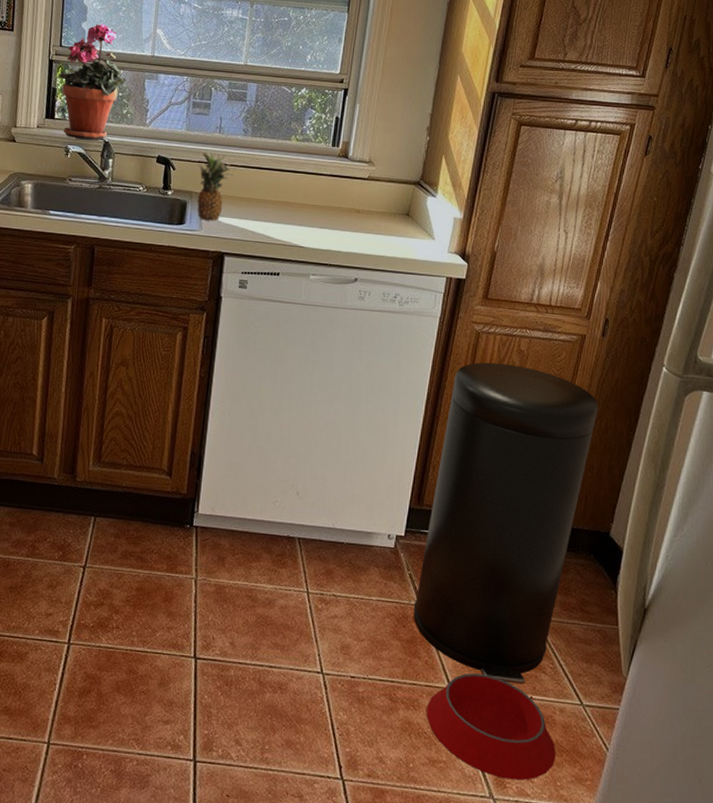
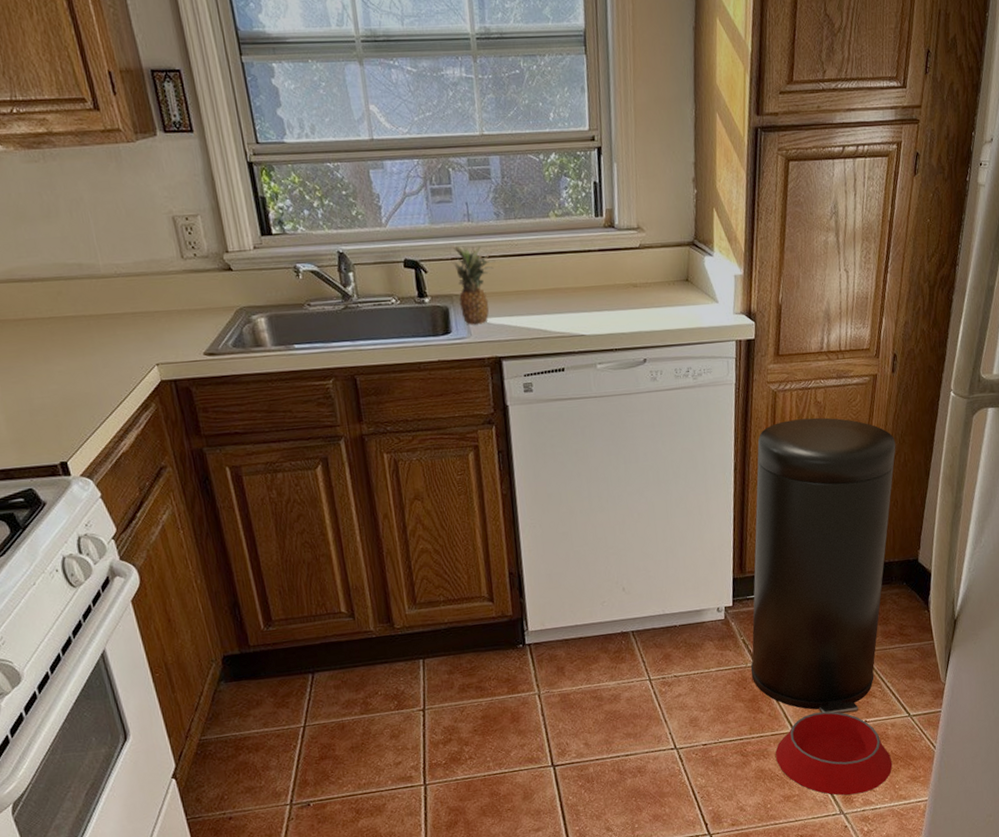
potted plant: present [58,23,126,140] -> none [263,106,347,254]

